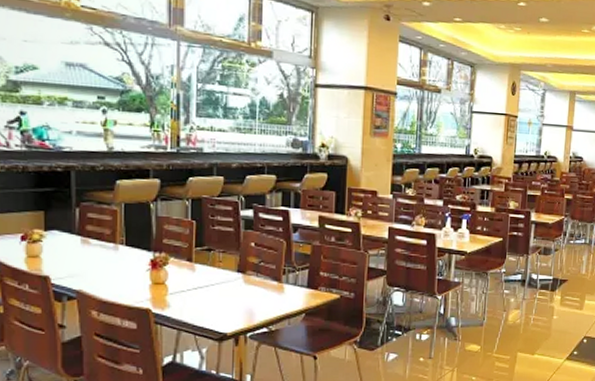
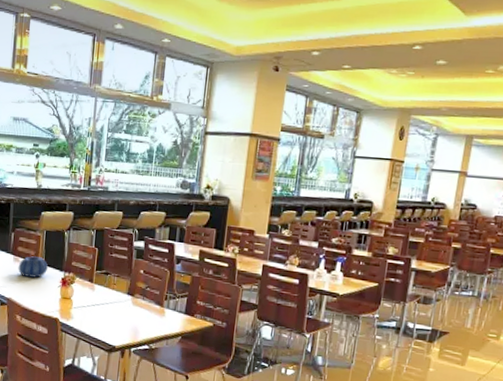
decorative bowl: none [88,236,131,263] -> present [18,256,49,279]

